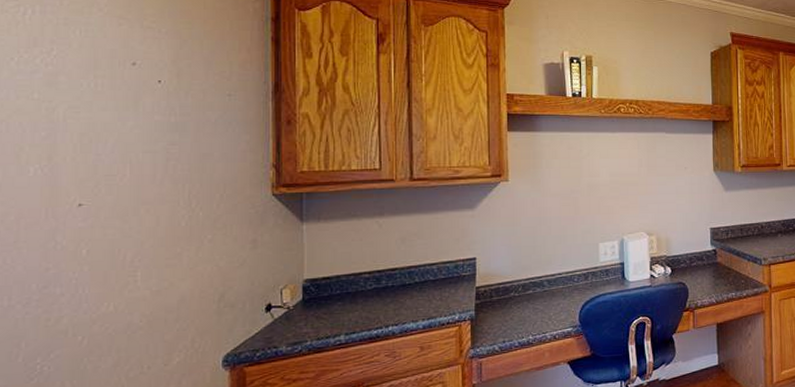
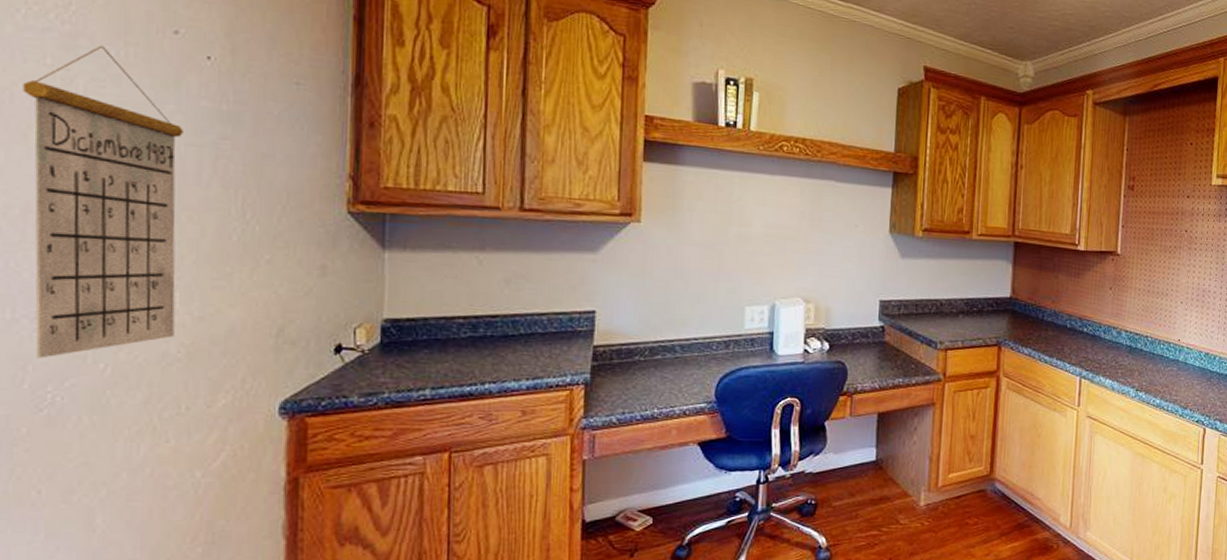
calendar: none [16,80,142,337] -> present [22,45,185,359]

